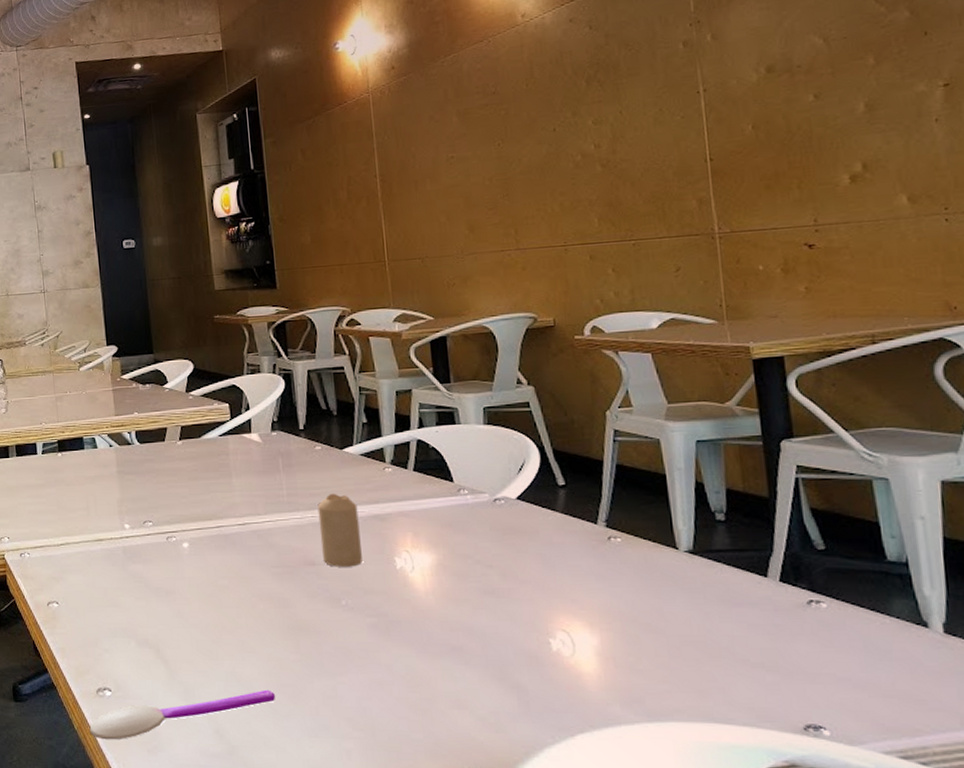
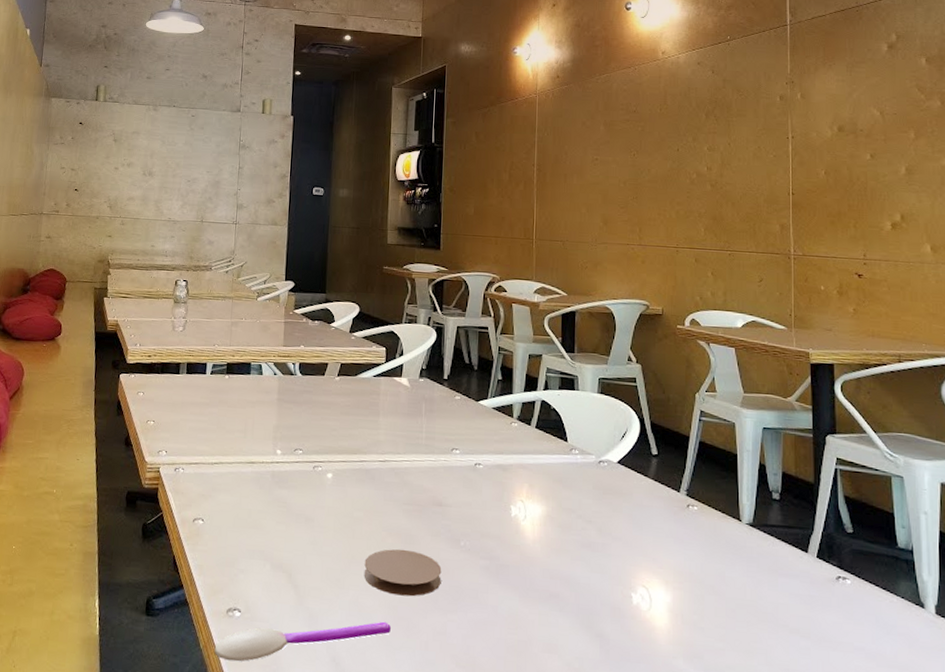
coaster: none [236,614,325,662] -> present [364,549,442,597]
candle: present [317,493,362,567] -> none [449,440,485,511]

